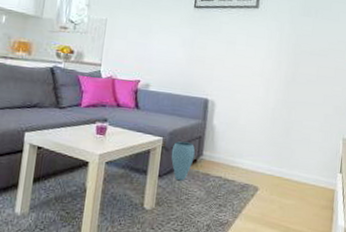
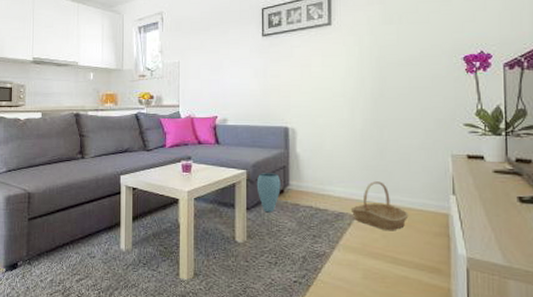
basket: none [255,157,304,203] -> present [350,181,409,231]

